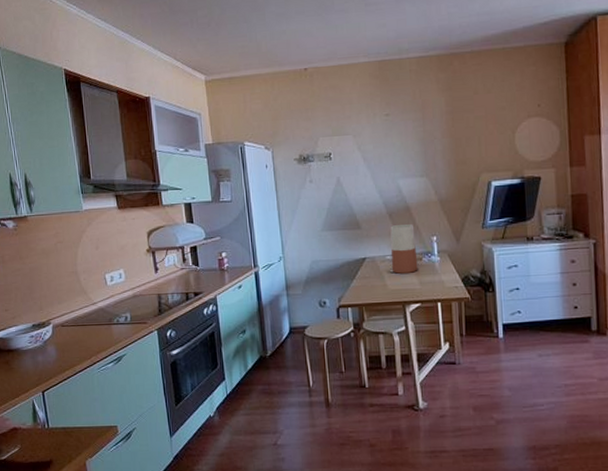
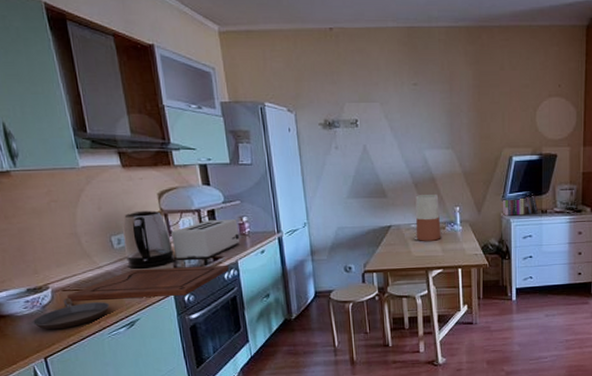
frying pan: none [34,333,101,364] -> present [32,297,110,330]
cutting board: none [65,301,208,336] -> present [67,266,229,301]
kettle: none [115,248,160,305] -> present [122,210,176,269]
toaster: none [156,255,219,297] -> present [170,219,240,261]
books: none [482,220,523,245] -> present [502,194,538,216]

